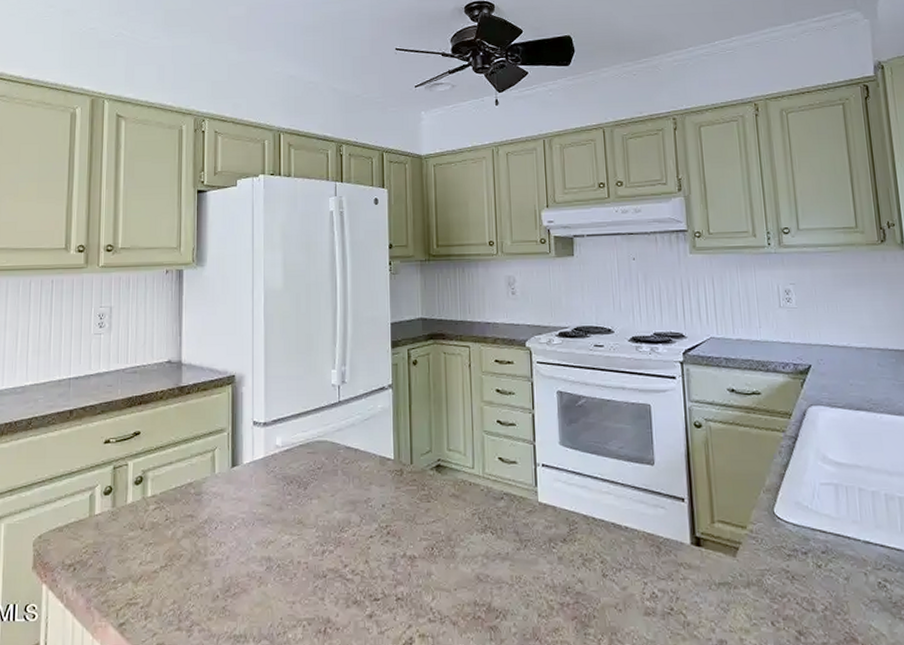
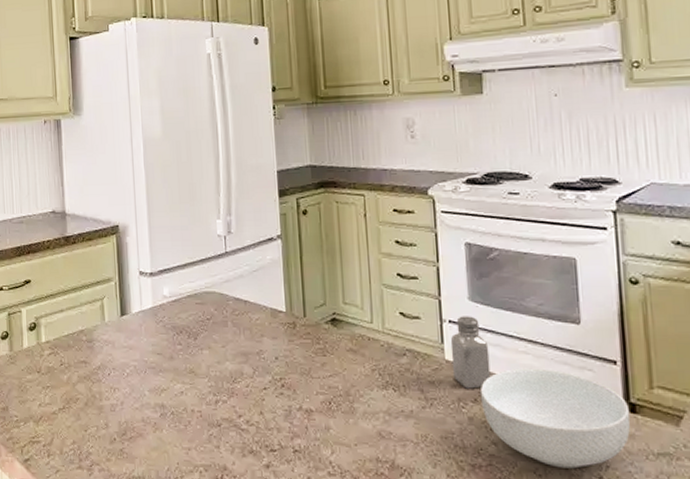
saltshaker: none [543,459,578,529] -> present [450,316,491,389]
cereal bowl: none [568,507,697,602] -> present [479,368,631,469]

